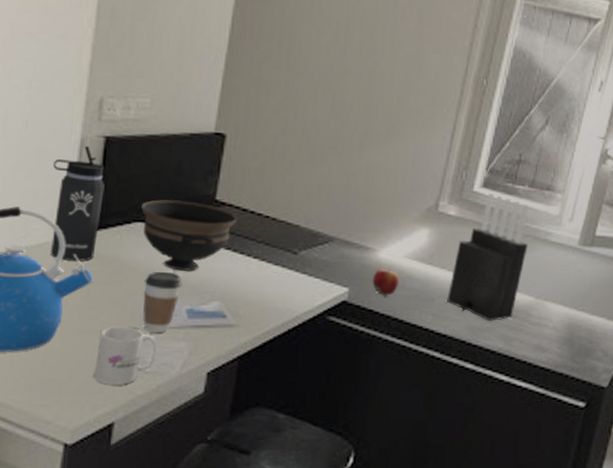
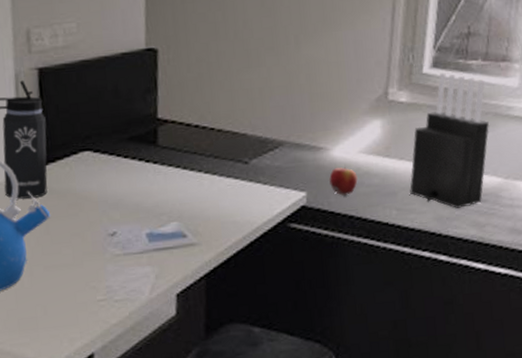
mug: present [94,326,157,385] -> none [66,257,123,317]
bowl: present [141,200,238,271] -> none [85,123,183,195]
coffee cup: present [143,271,182,333] -> none [100,198,138,261]

